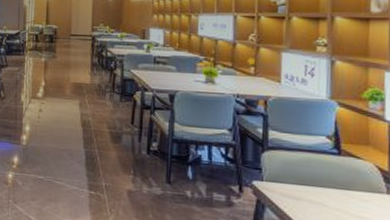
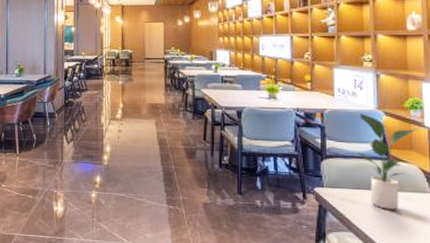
potted plant: none [303,103,377,210] -> present [356,113,418,210]

